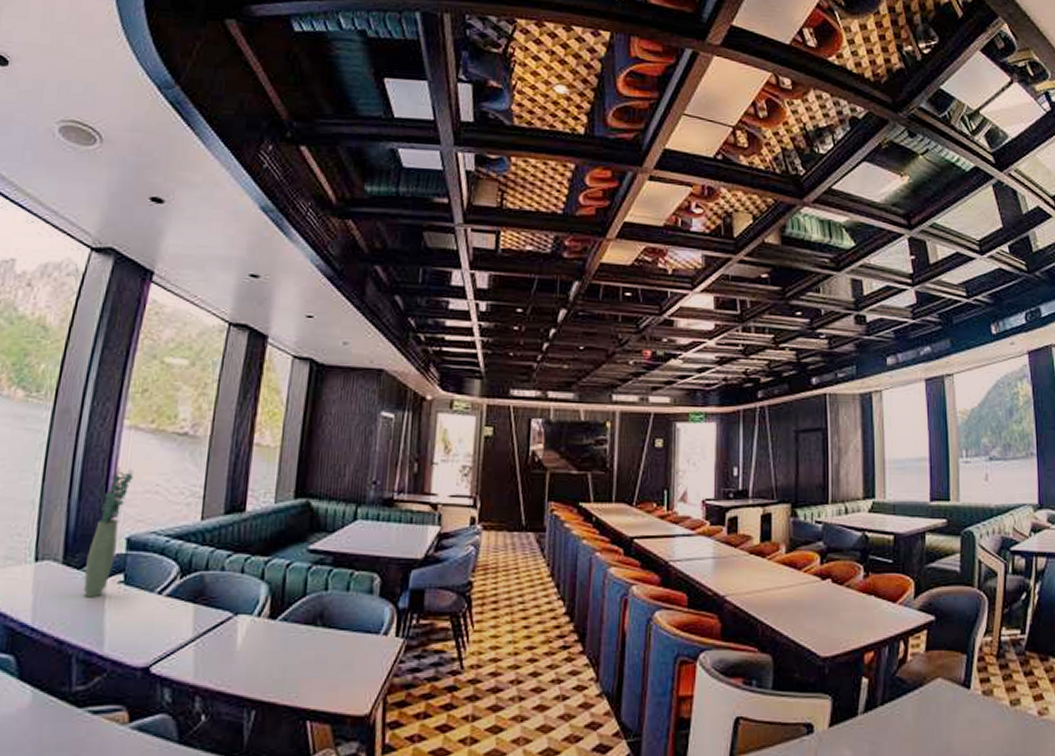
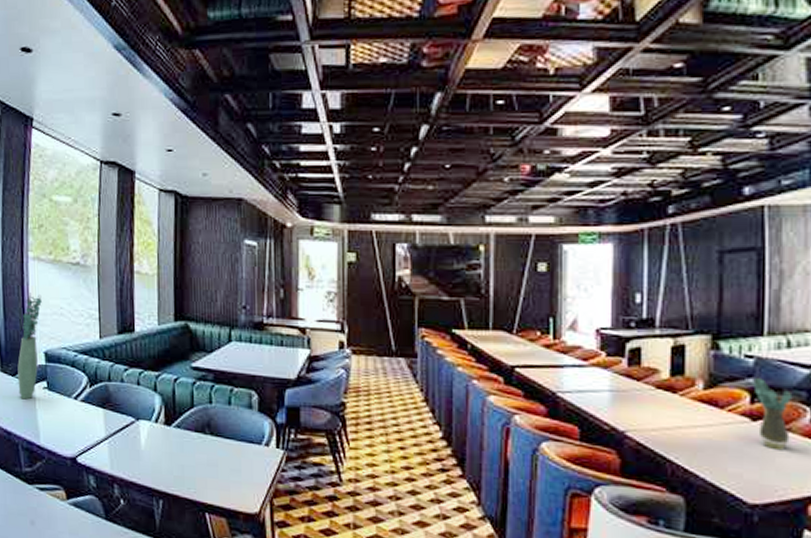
vase: none [820,540,851,606] -> present [751,376,793,451]

